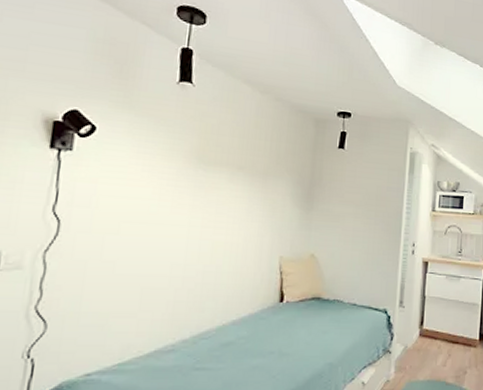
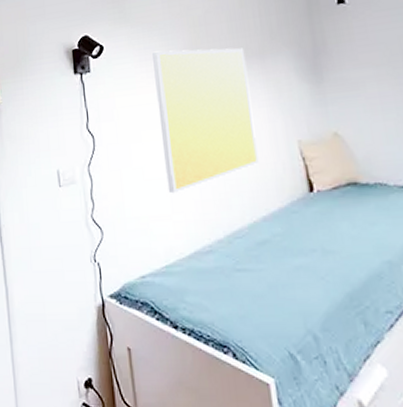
wall art: none [139,146,250,292] -> present [151,48,259,194]

